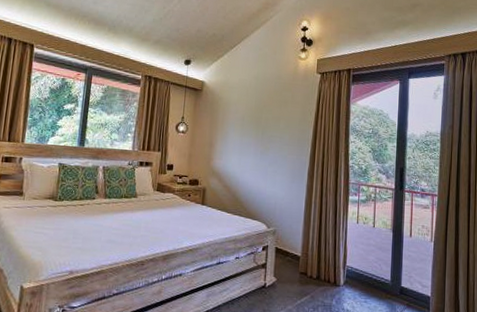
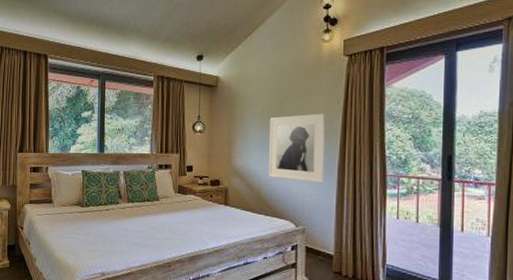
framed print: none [245,122,298,188] -> present [268,113,325,184]

